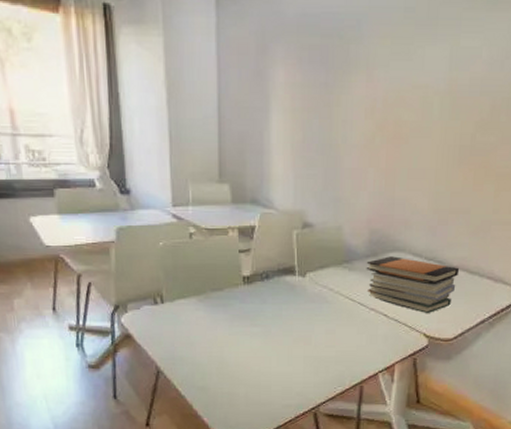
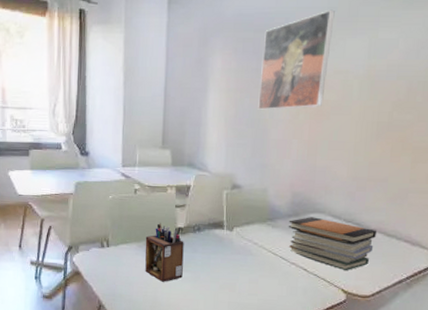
desk organizer: none [206,271,251,340] -> present [145,222,184,282]
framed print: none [328,10,413,133] -> present [258,9,335,110]

